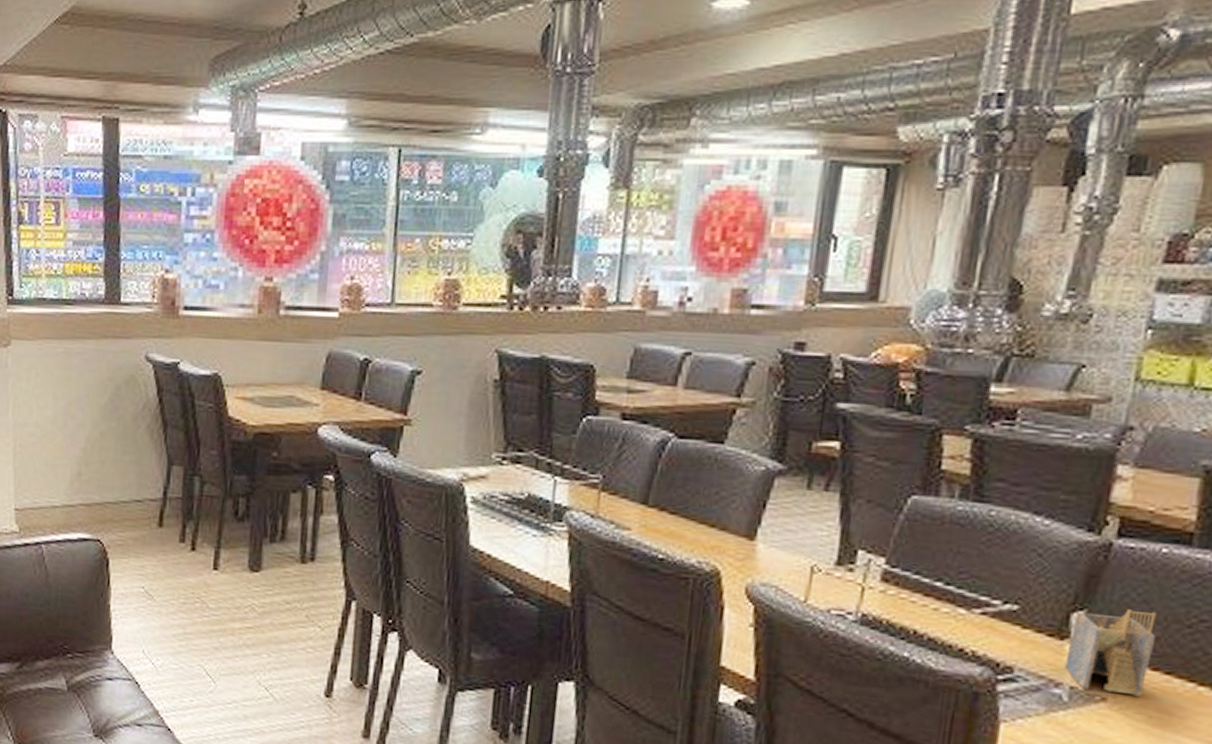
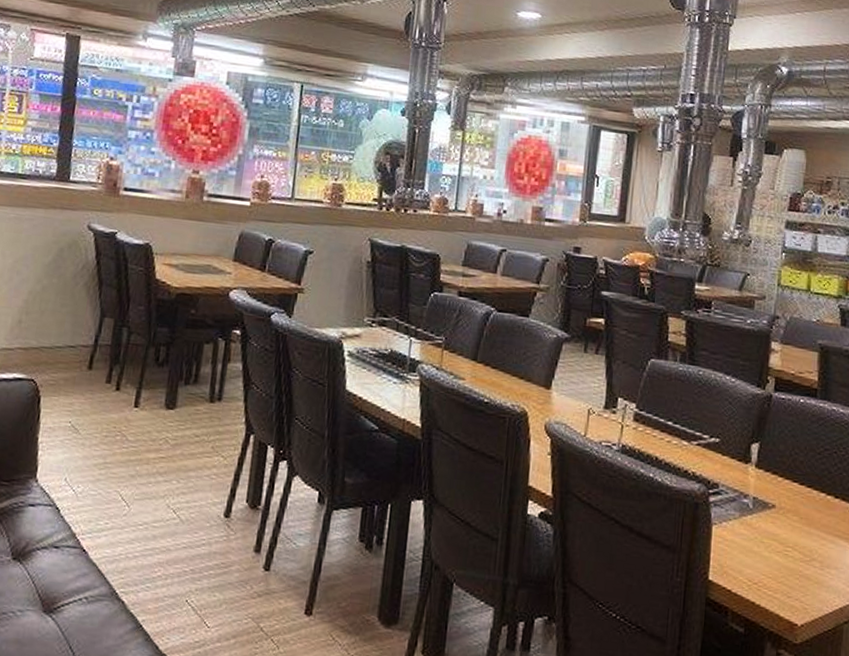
napkin holder: present [1064,609,1157,697] -> none [749,441,801,504]

